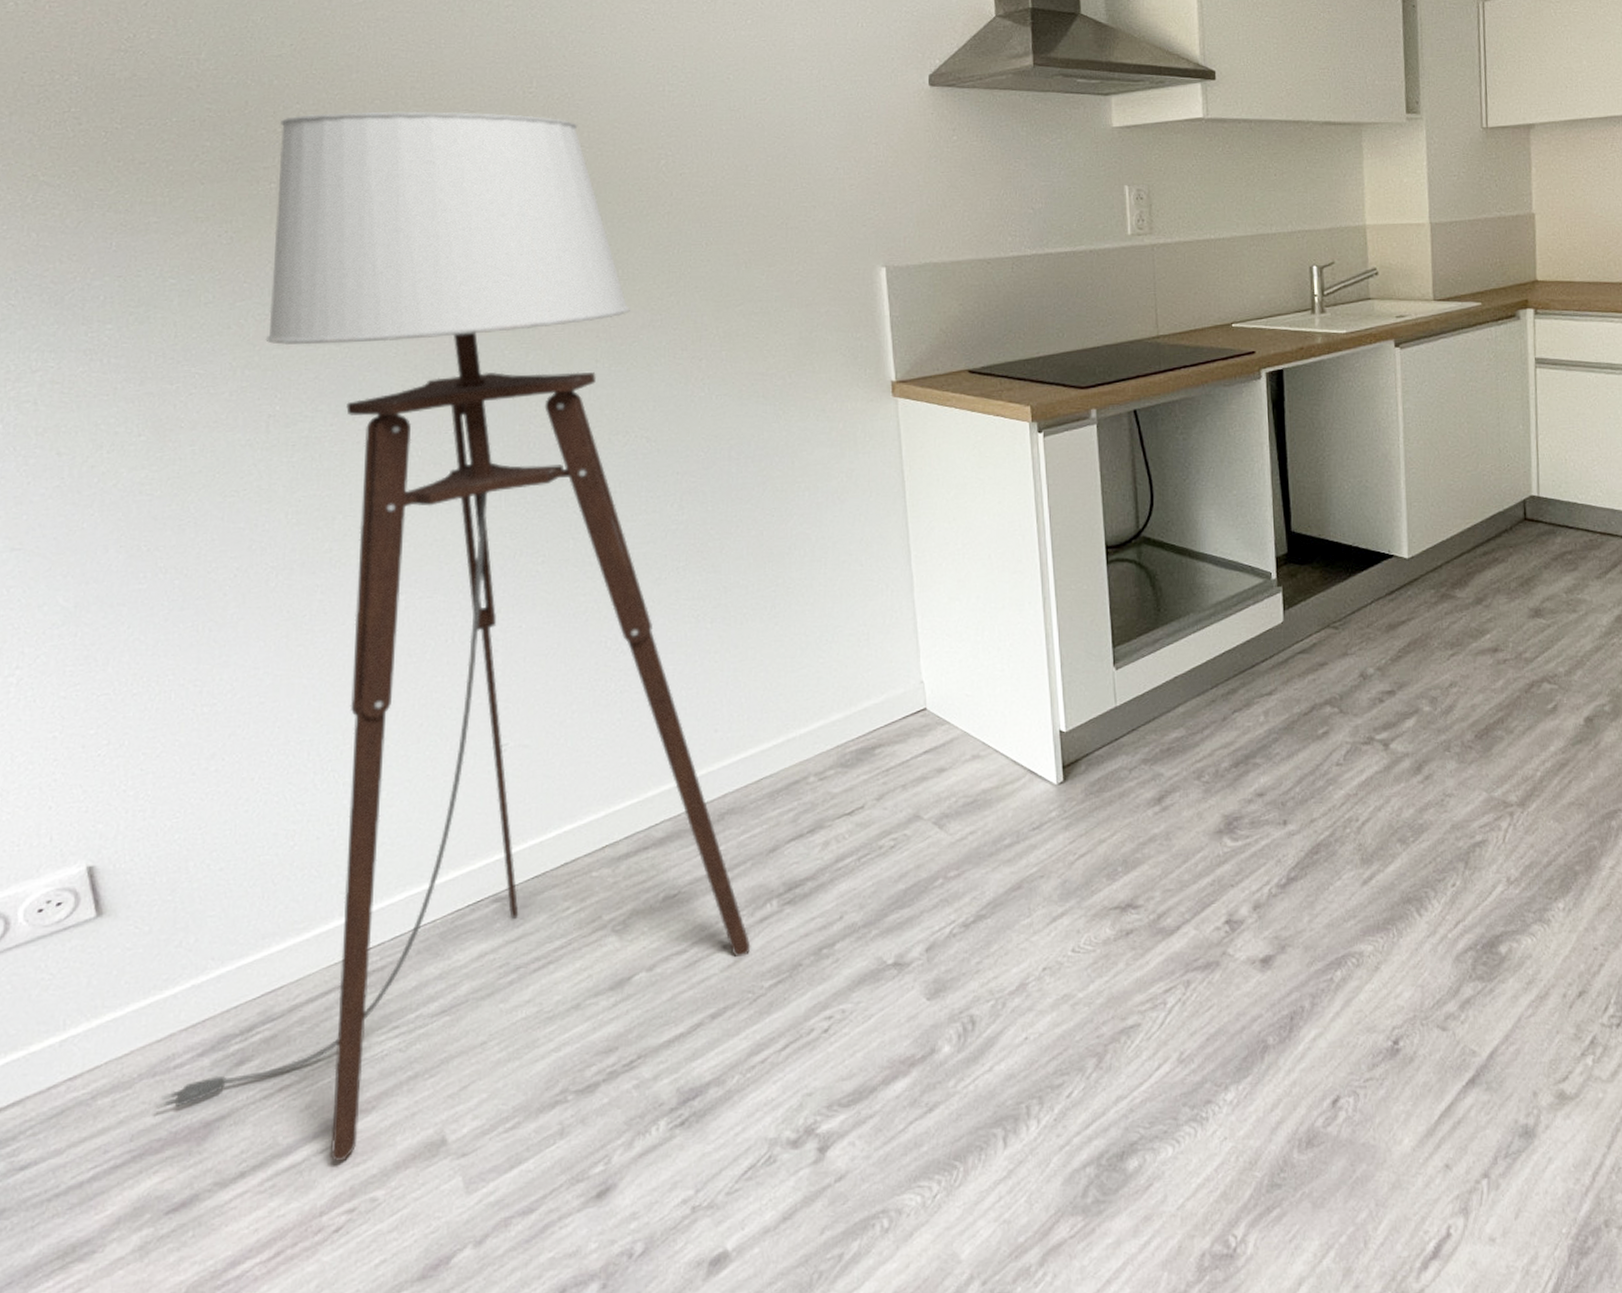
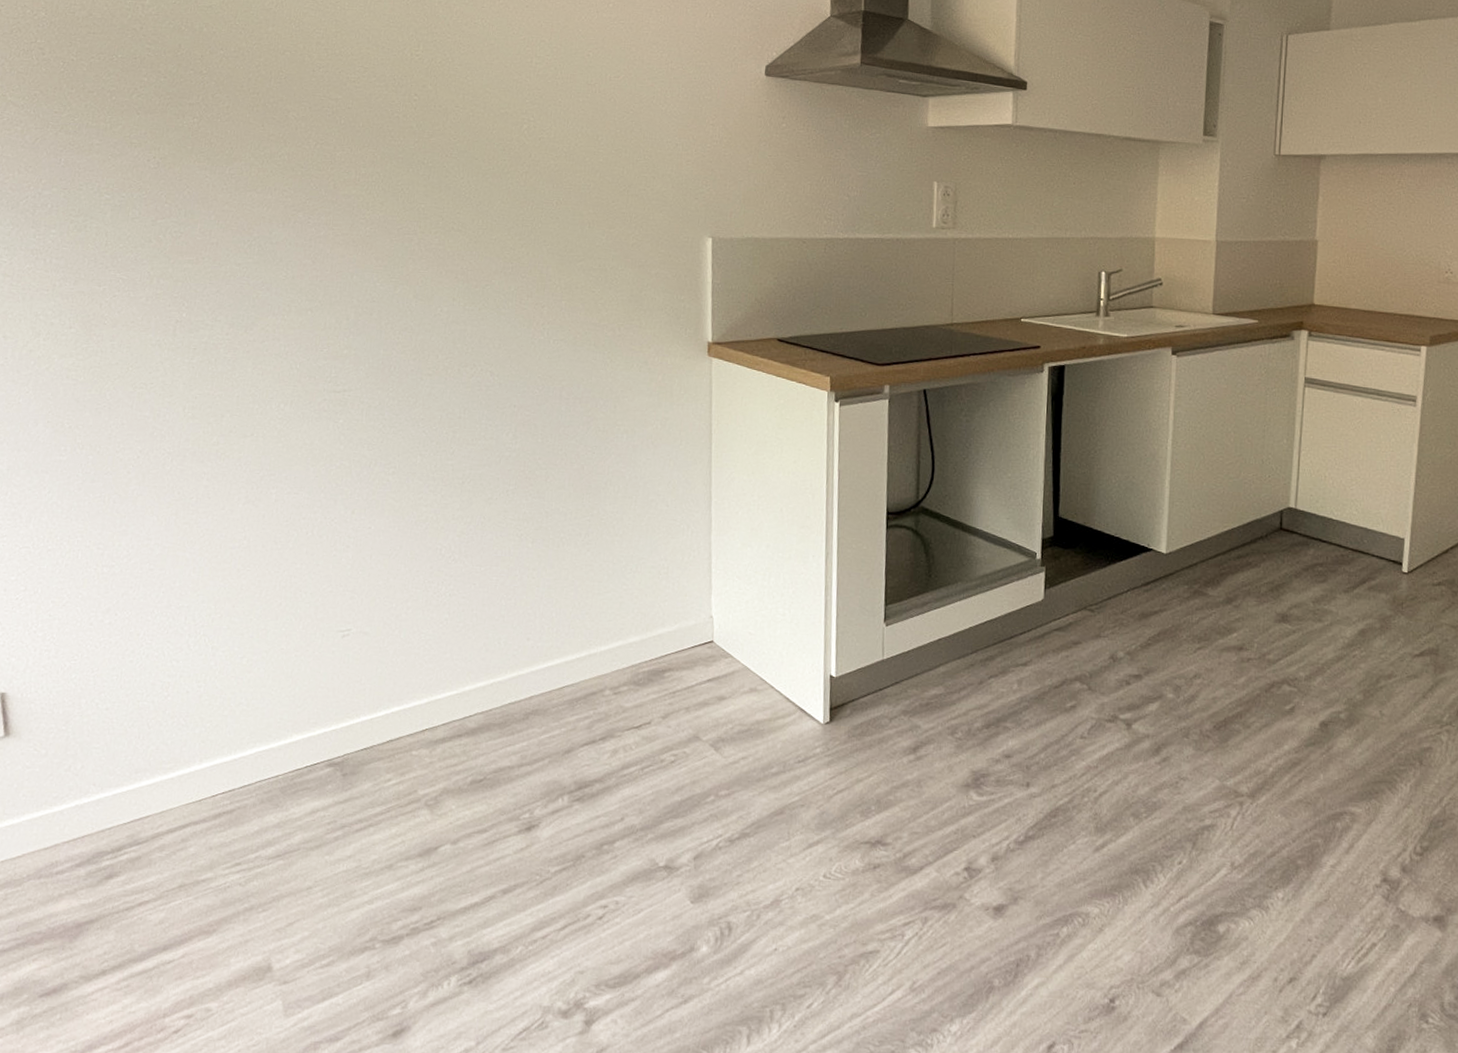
floor lamp: present [155,111,751,1163] -> none [38,59,542,974]

